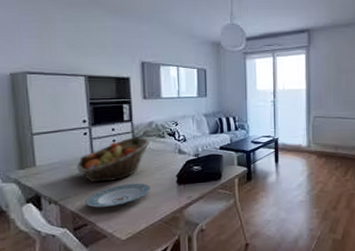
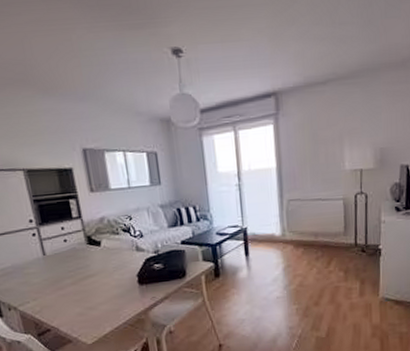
fruit basket: present [77,137,150,183] -> none [30,235,105,287]
plate: present [85,183,151,208] -> none [44,284,111,312]

